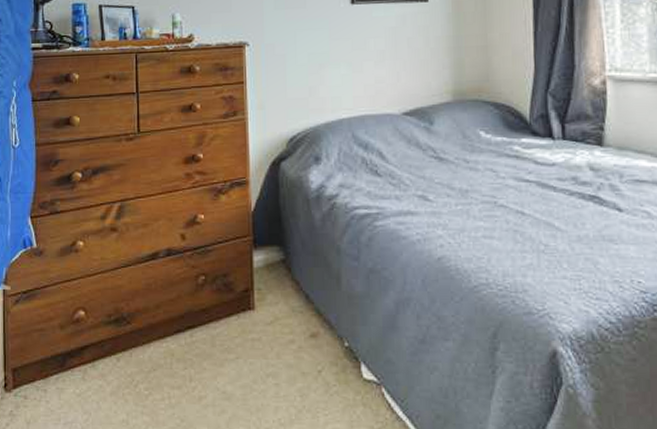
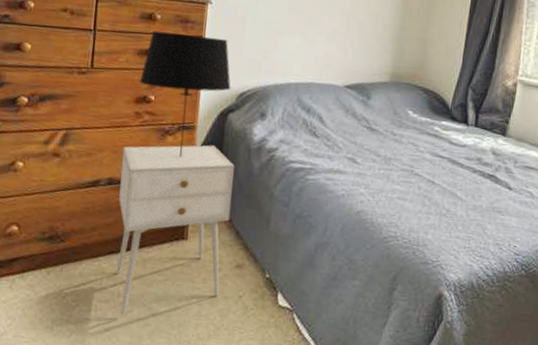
nightstand: none [177,199,297,401] -> present [117,145,234,315]
table lamp: none [185,81,280,217] -> present [139,30,231,157]

